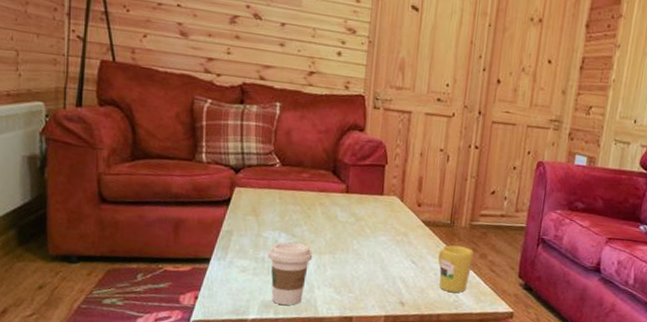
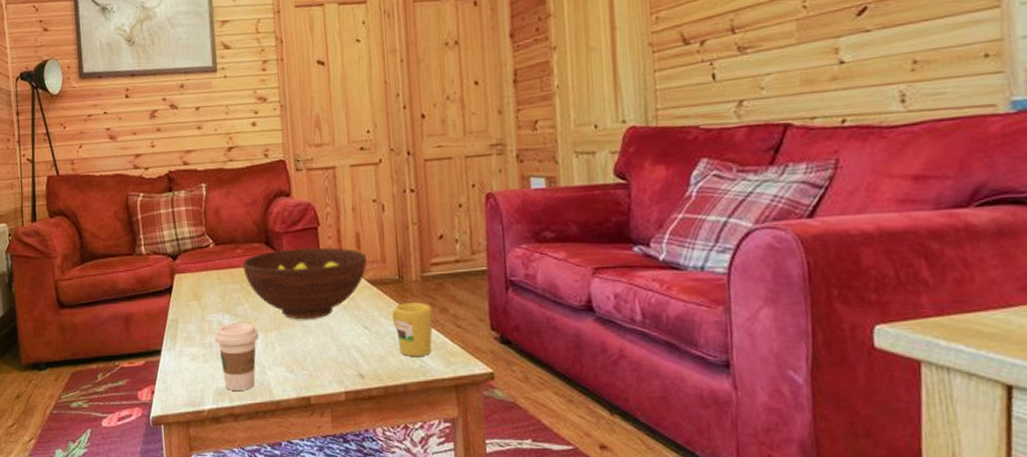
fruit bowl: none [306,180,425,249] -> present [242,247,367,320]

